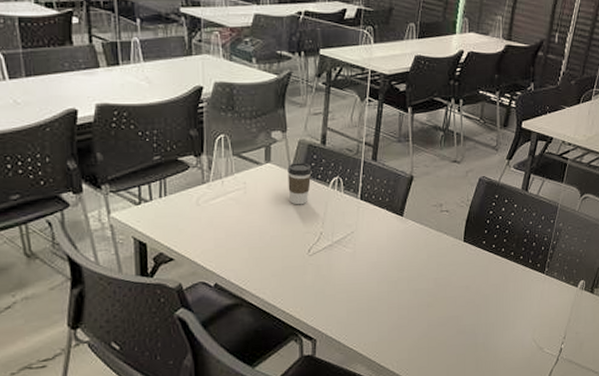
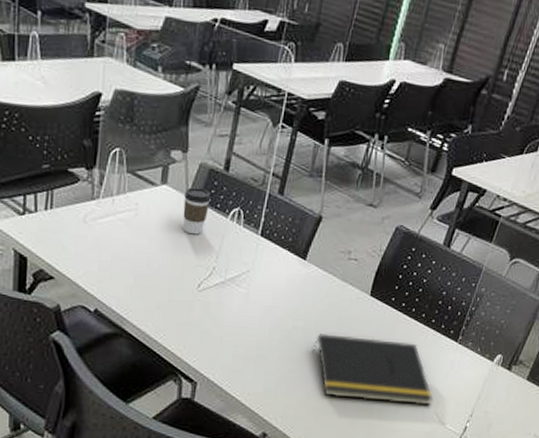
notepad: none [418,279,530,337] -> present [313,333,433,405]

